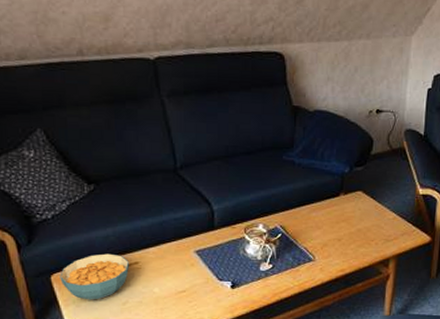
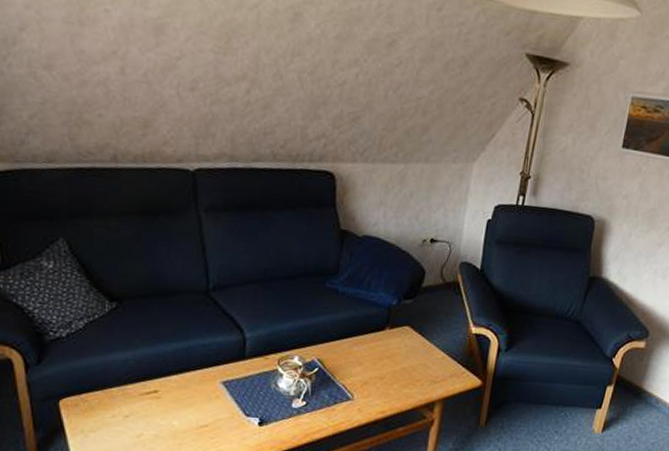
cereal bowl: present [60,253,129,300] -> none [69,379,148,431]

